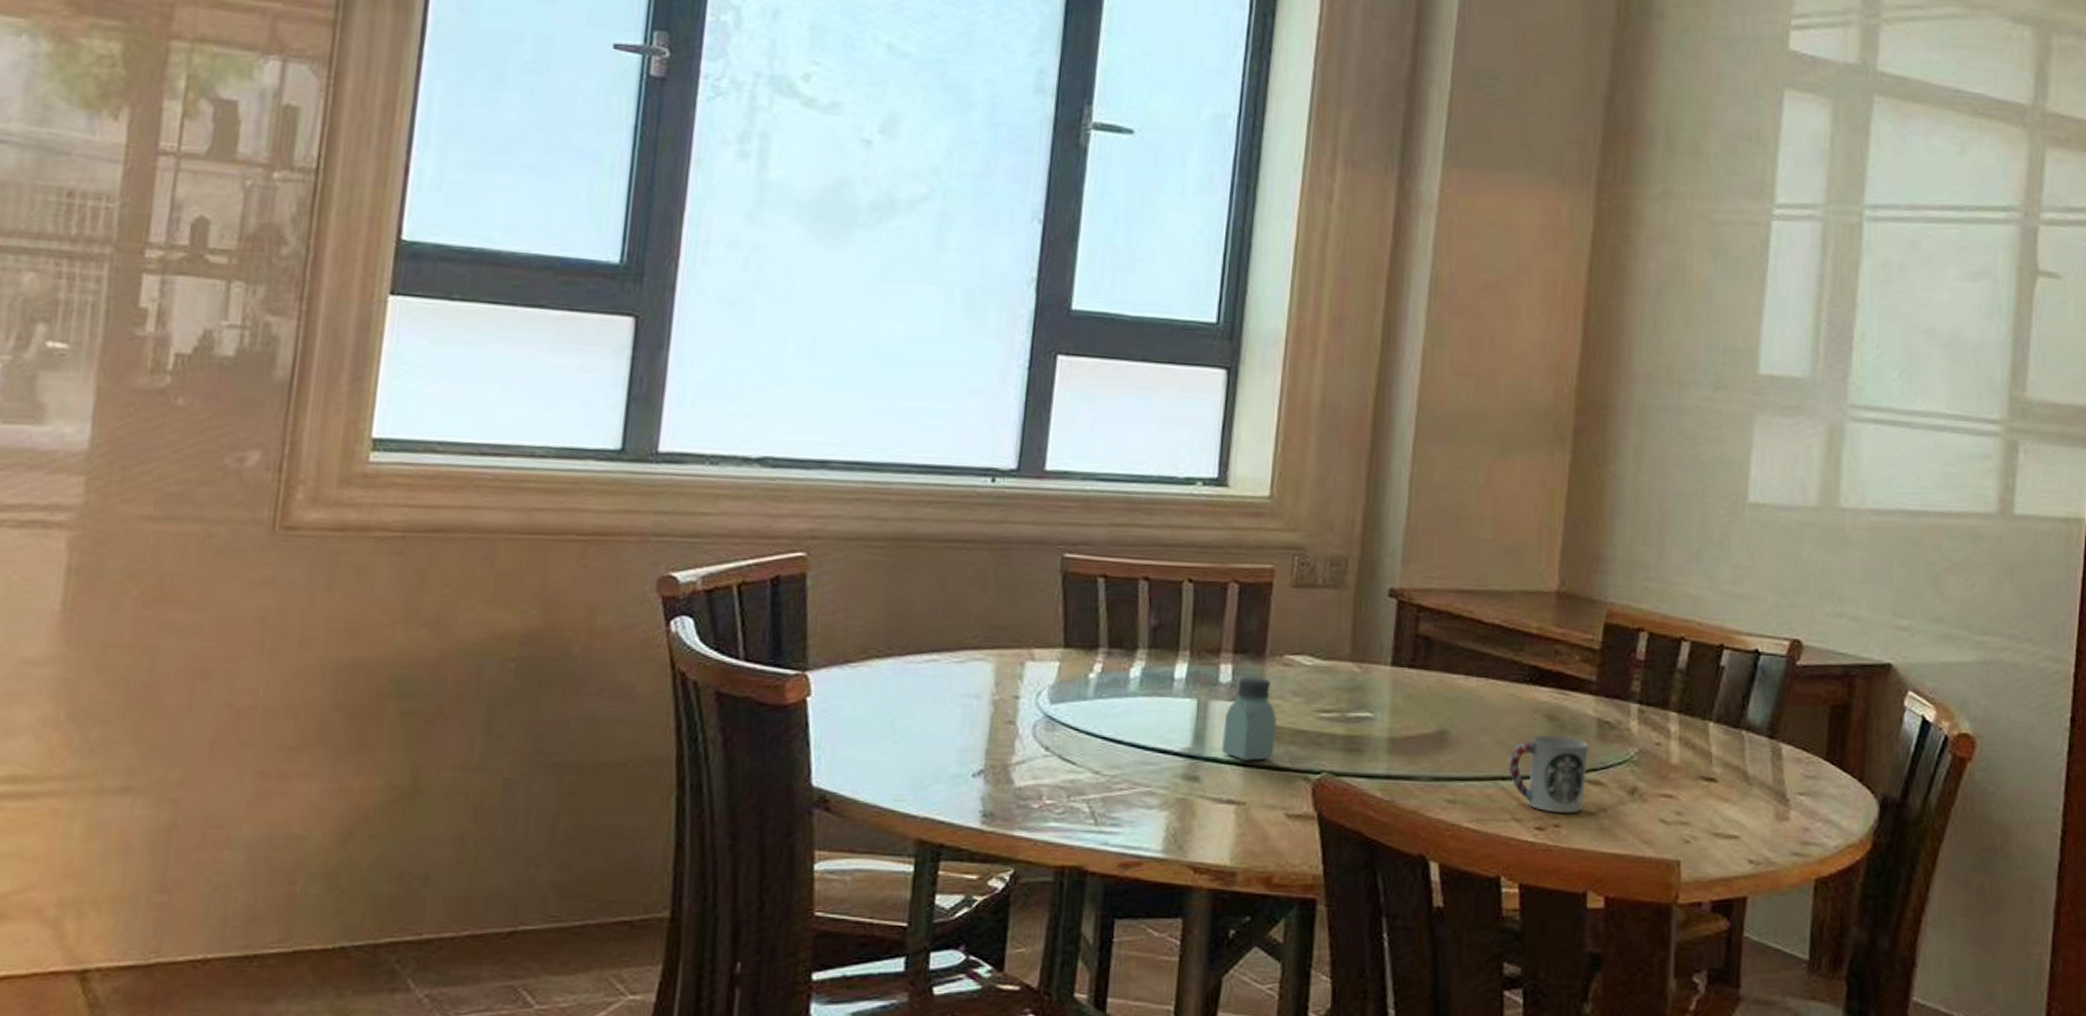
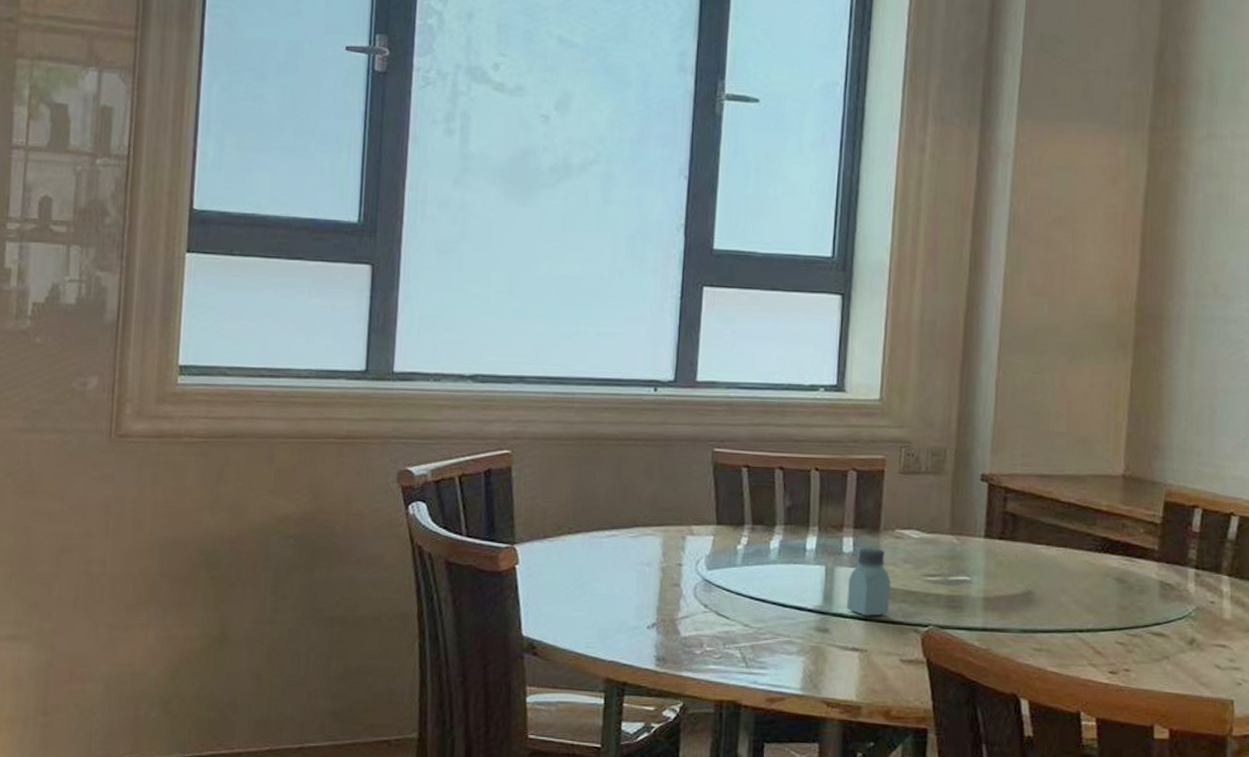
cup: present [1508,735,1589,813] -> none [1084,595,1153,660]

